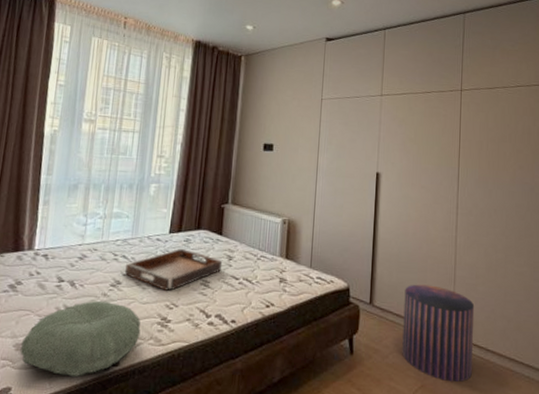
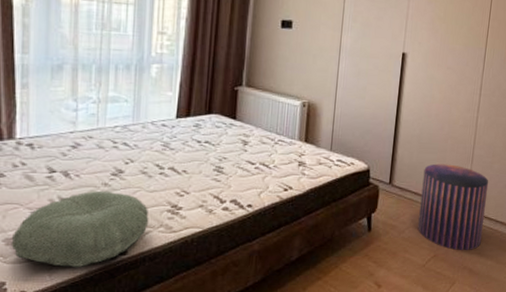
serving tray: present [125,248,223,291] -> none [128,133,237,178]

